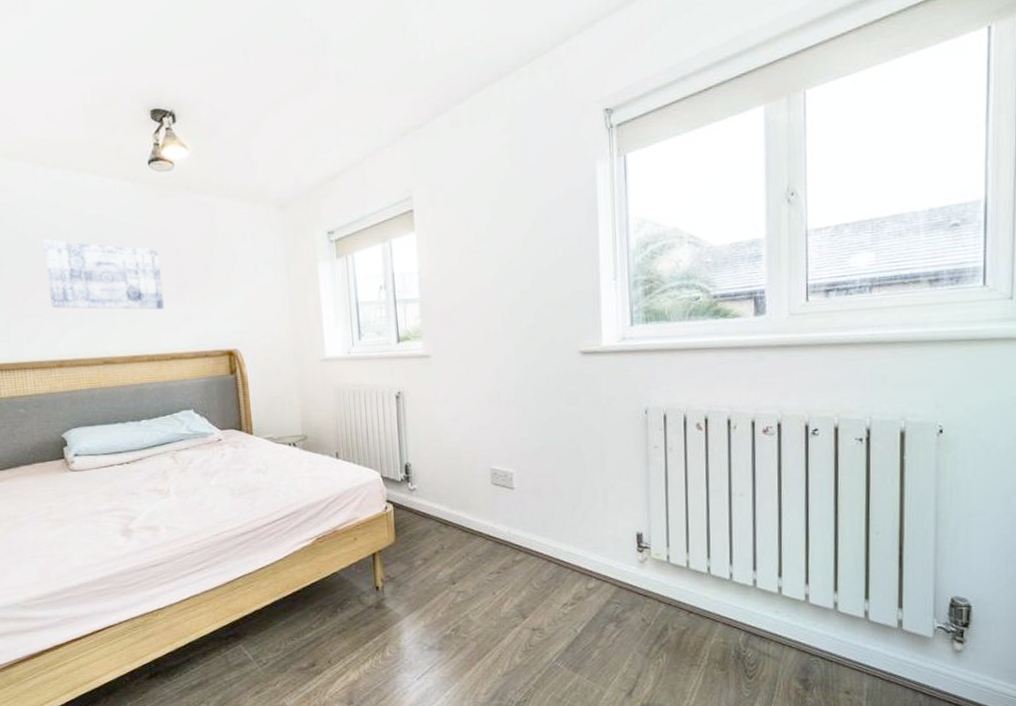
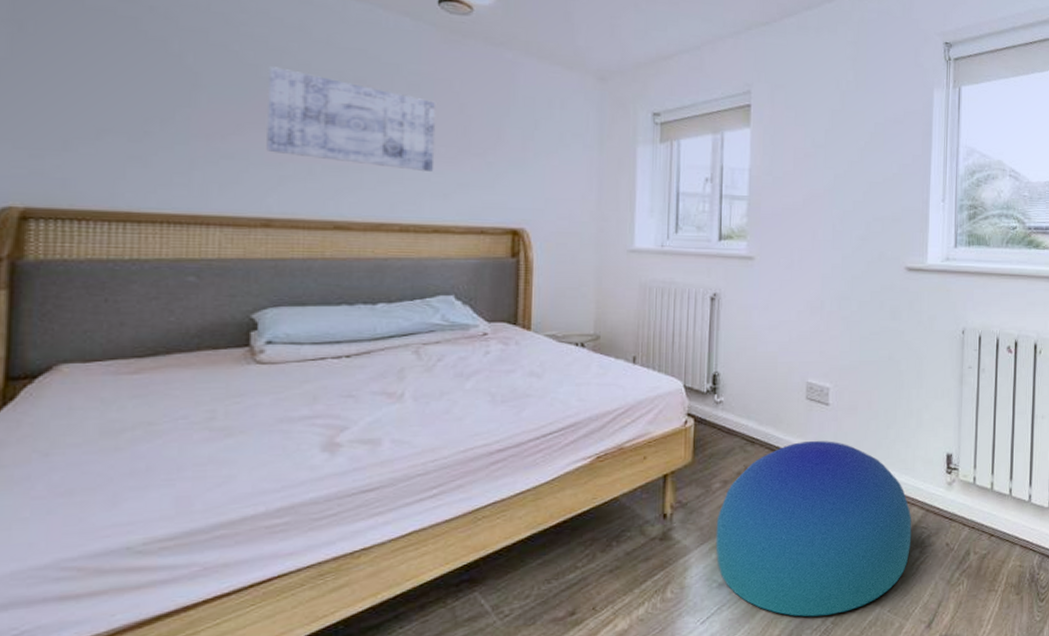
pouf: none [421,522,606,679] -> present [715,440,912,617]

